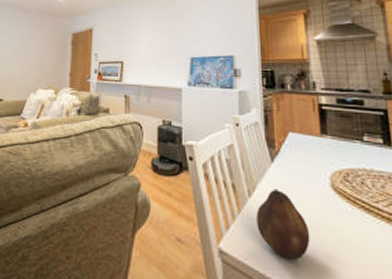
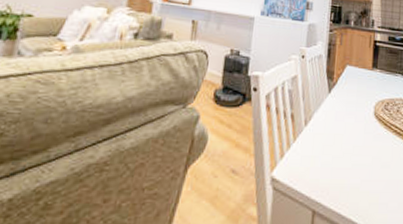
fruit: present [256,188,311,261] -> none [308,117,352,182]

